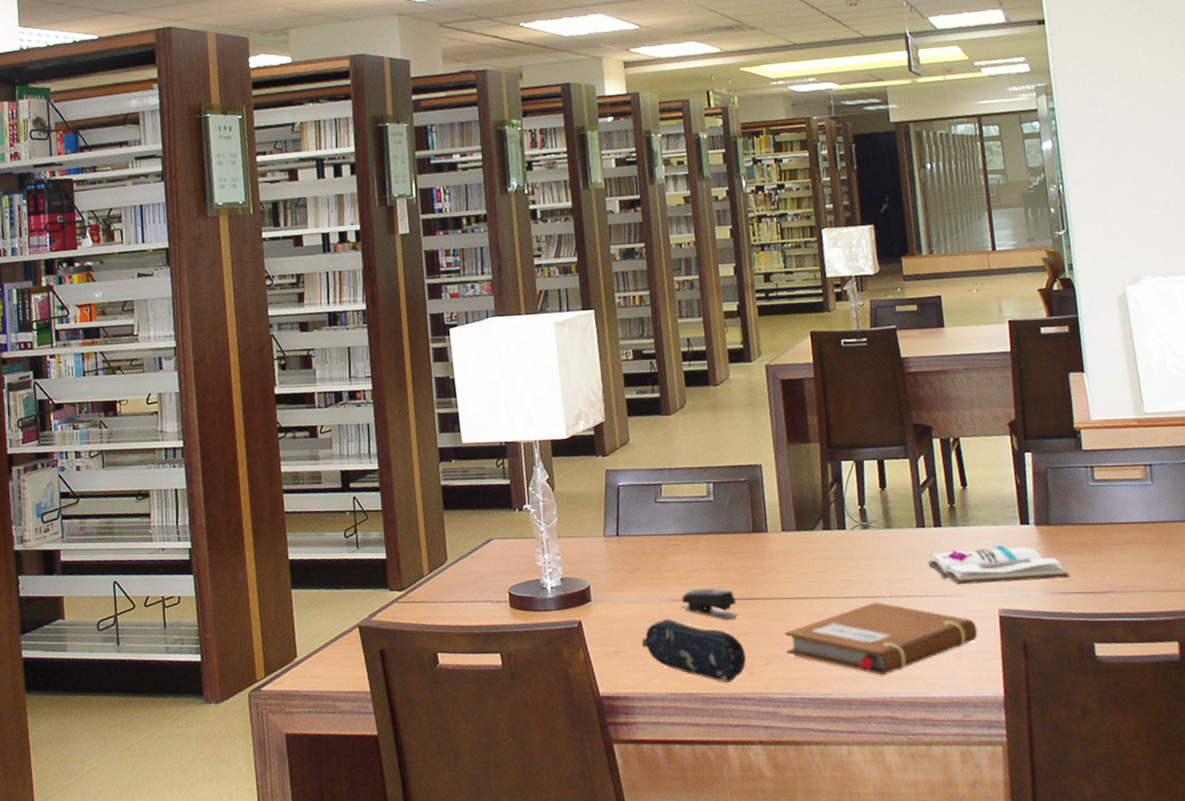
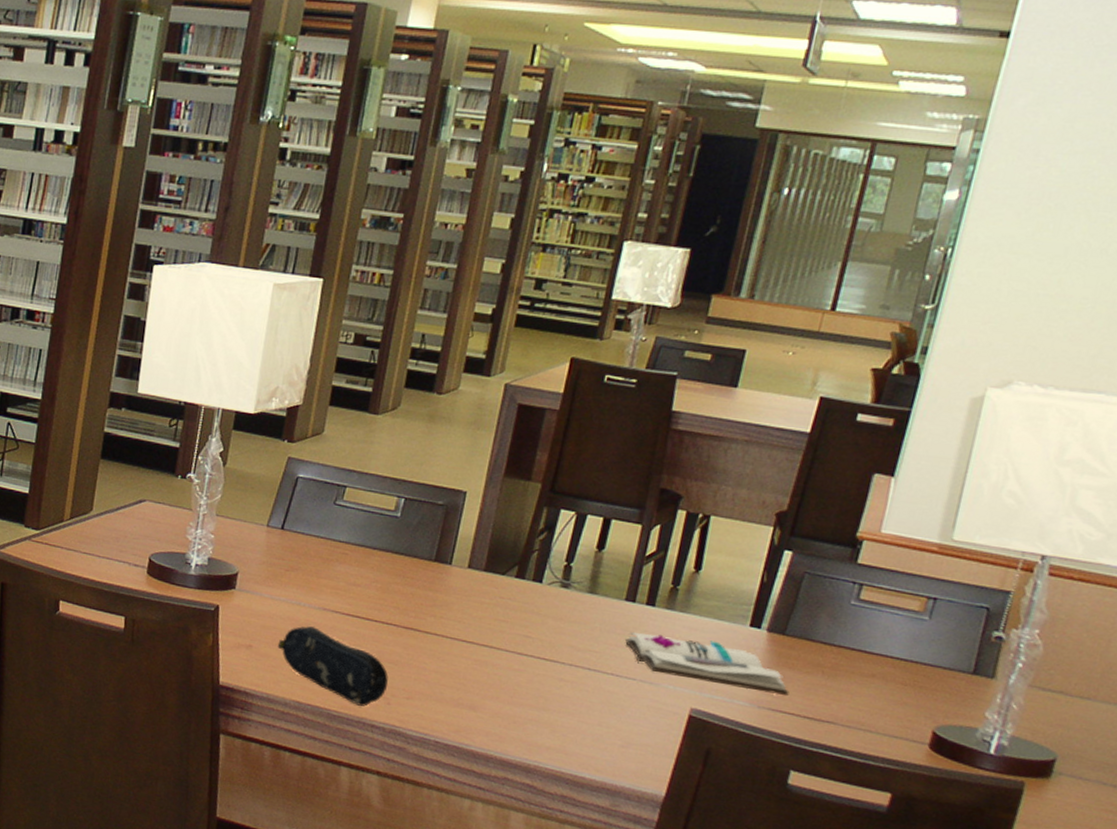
stapler: present [681,587,739,620] -> none [331,603,395,645]
notebook: present [784,601,978,675] -> none [434,665,659,742]

